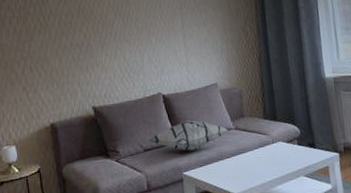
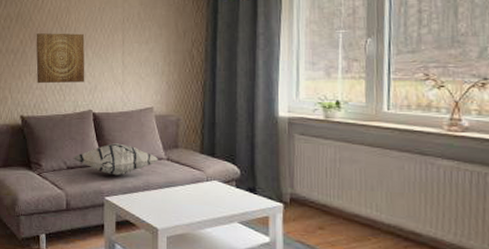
wall art: none [99,21,152,74] -> present [36,33,85,84]

